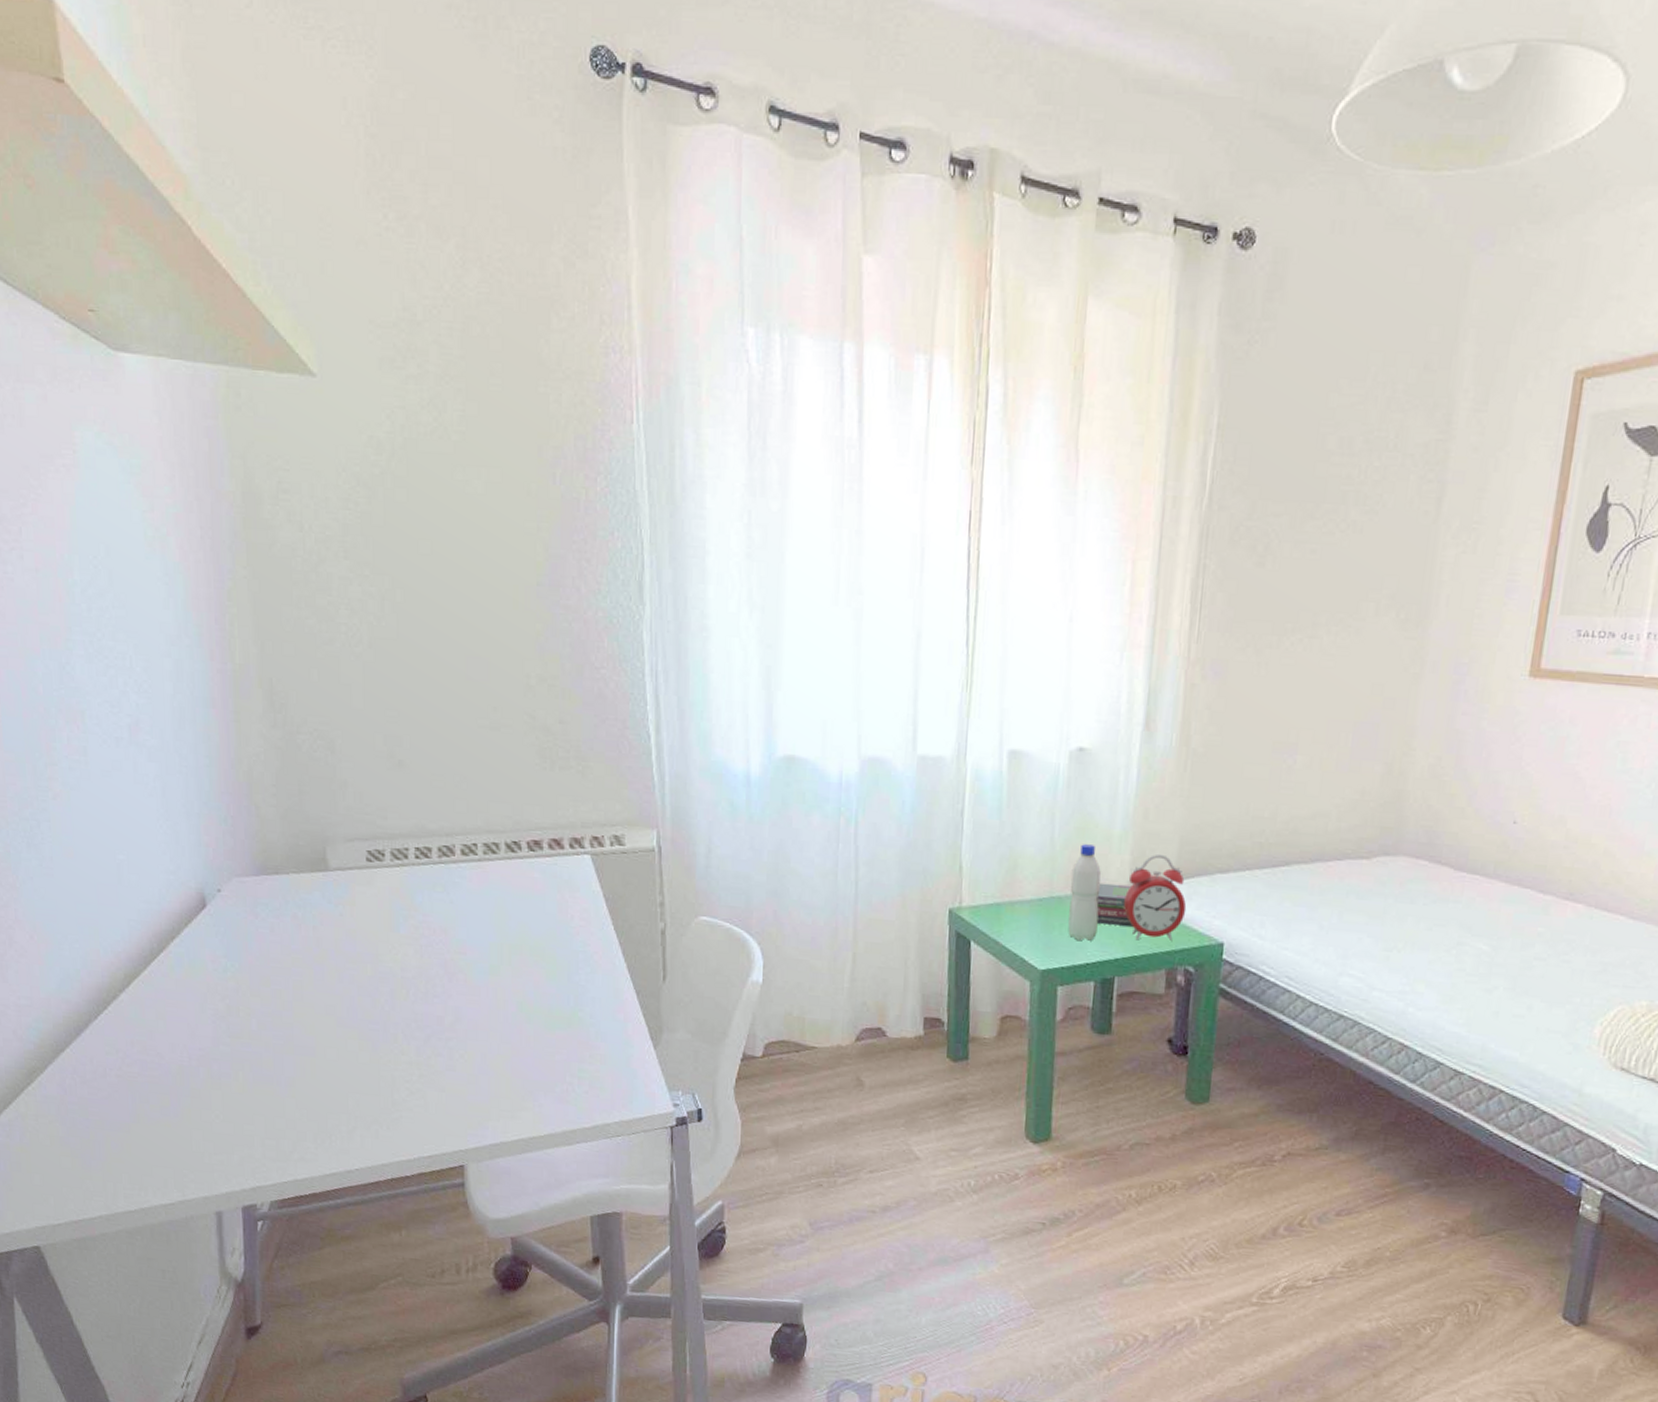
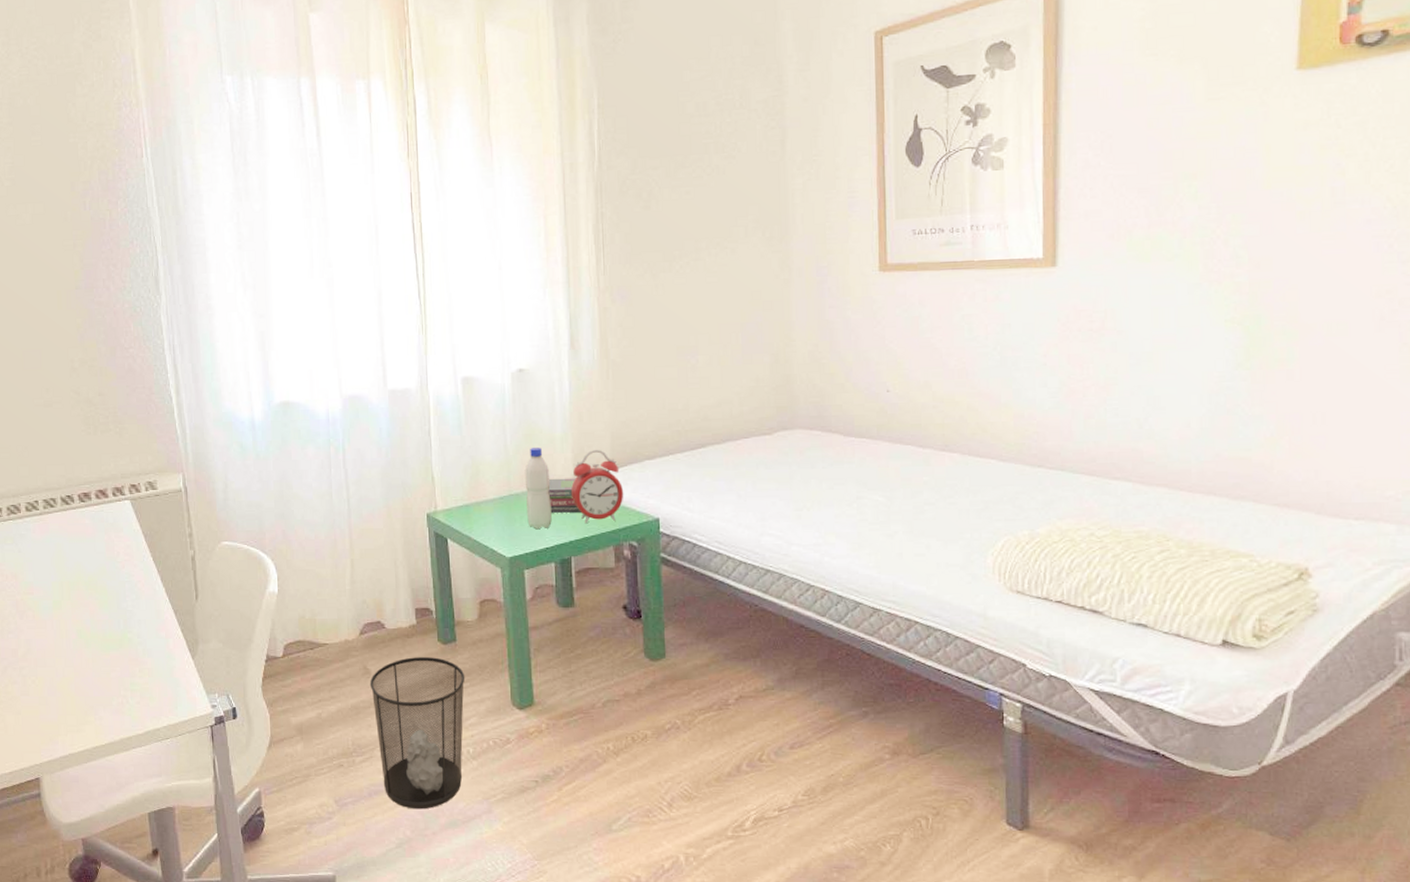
waste bin: none [862,1072,975,1242] -> present [369,657,465,810]

